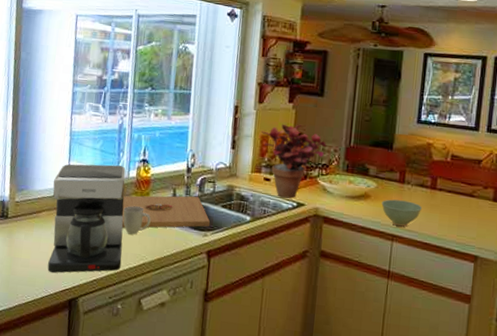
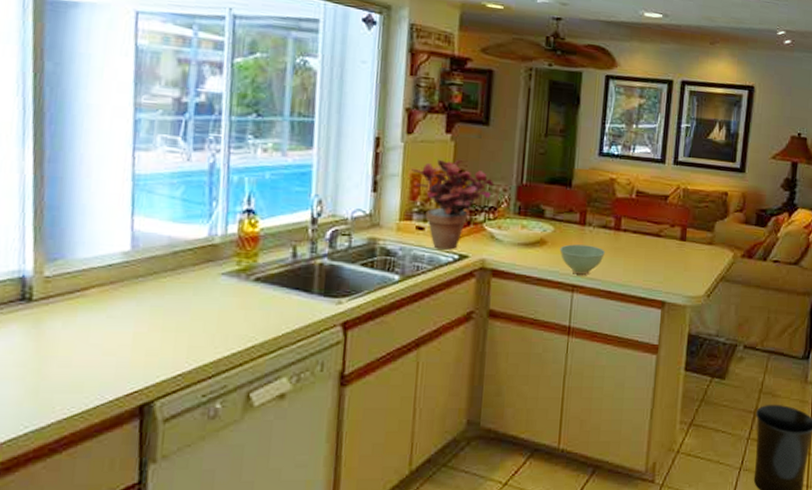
coffee maker: present [47,164,126,274] -> none [102,218,222,372]
platter: present [122,195,211,228] -> none [218,253,346,302]
mug: present [123,206,151,235] -> none [219,272,262,310]

